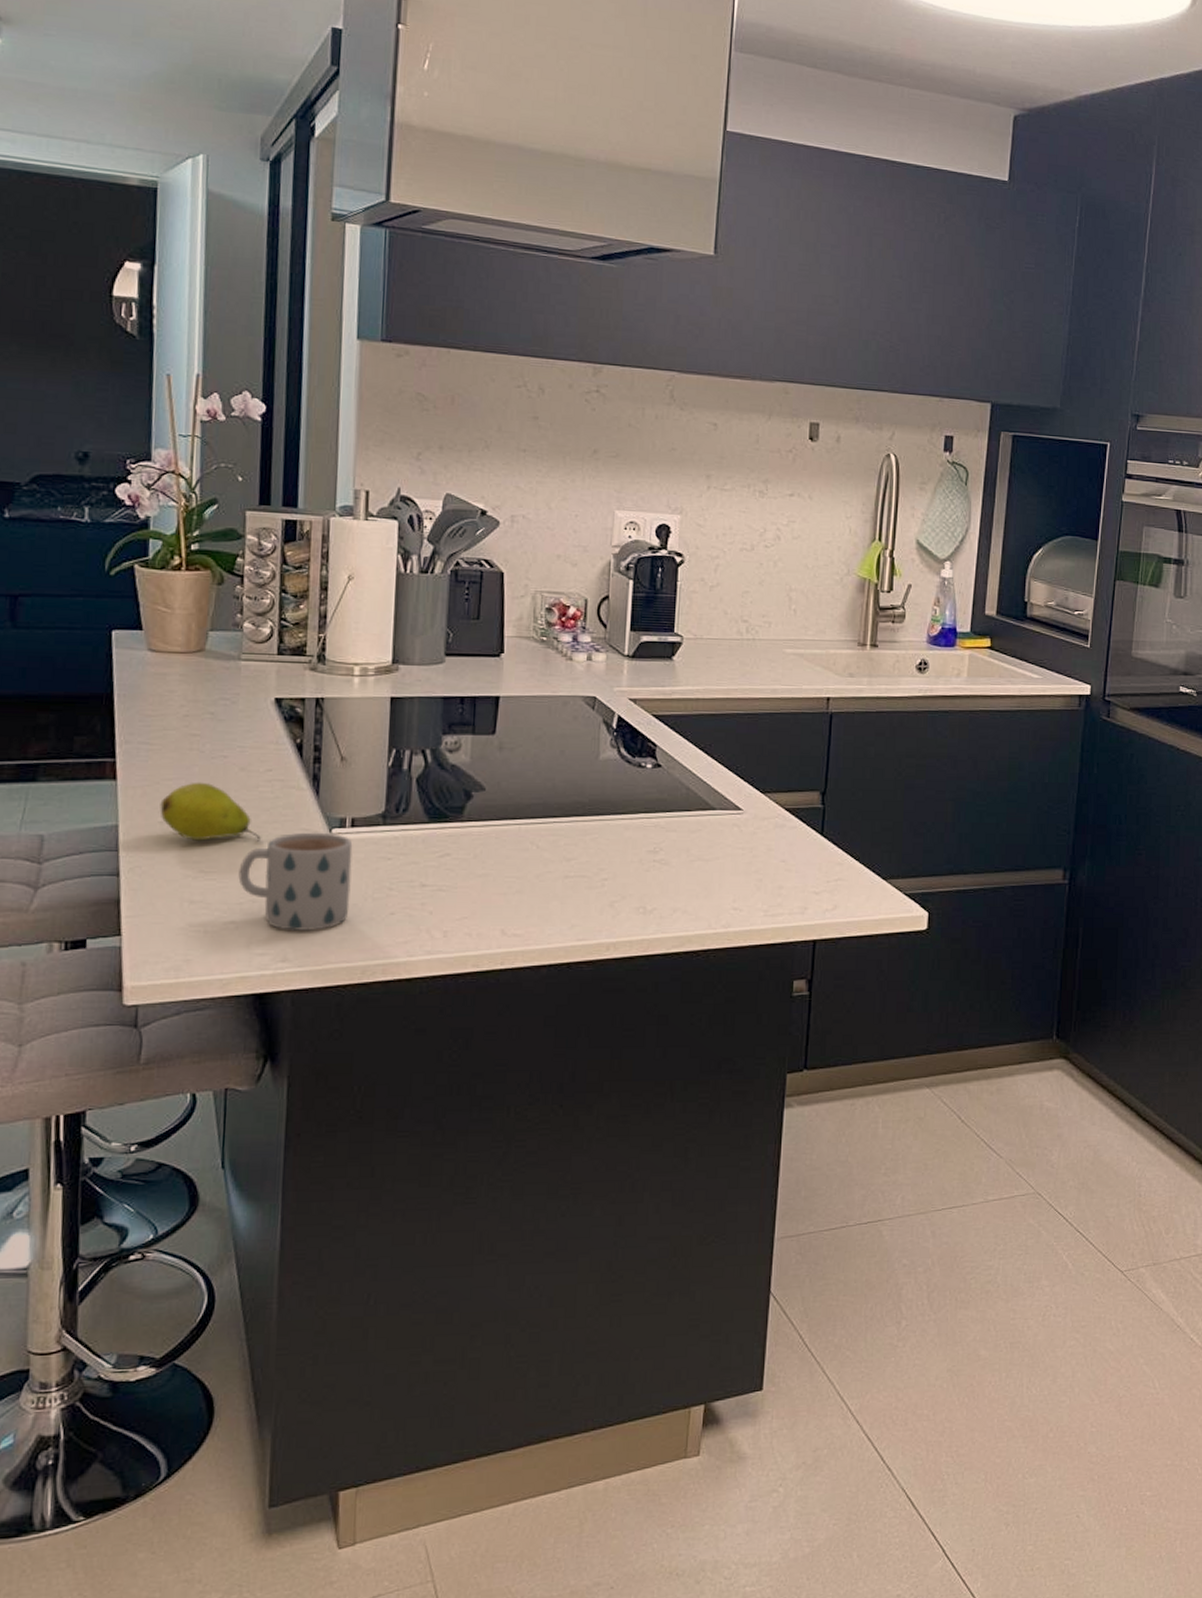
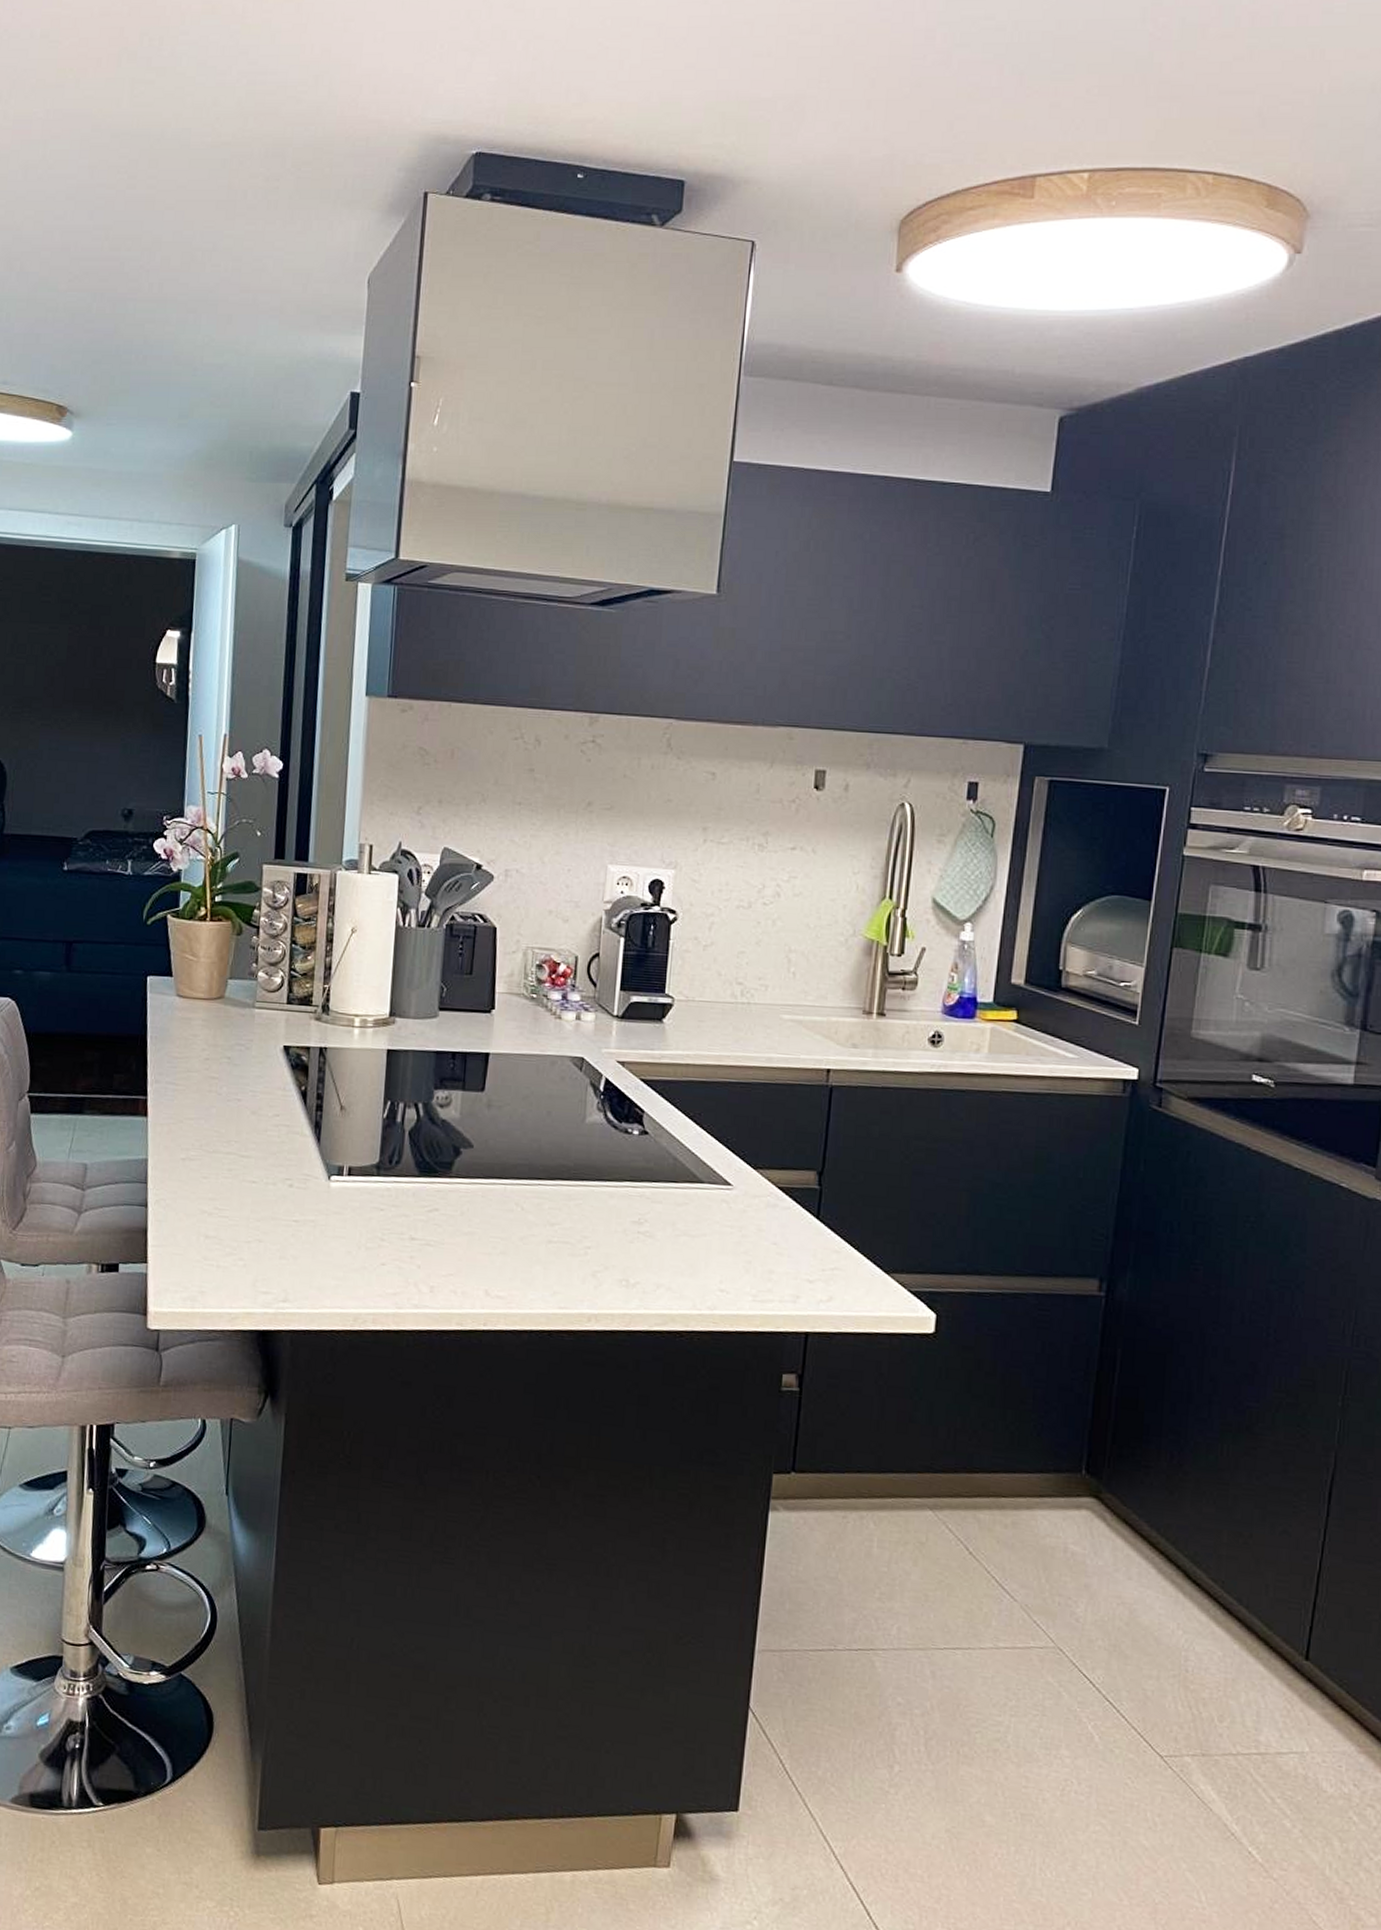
fruit: present [160,782,262,841] -> none [182,1122,269,1183]
mug: present [238,832,353,932] -> none [247,1177,349,1275]

